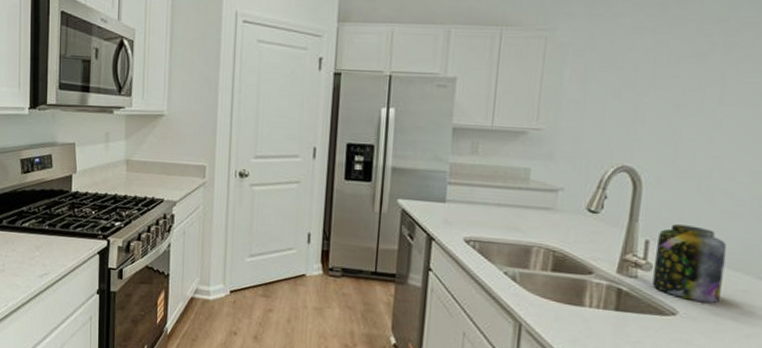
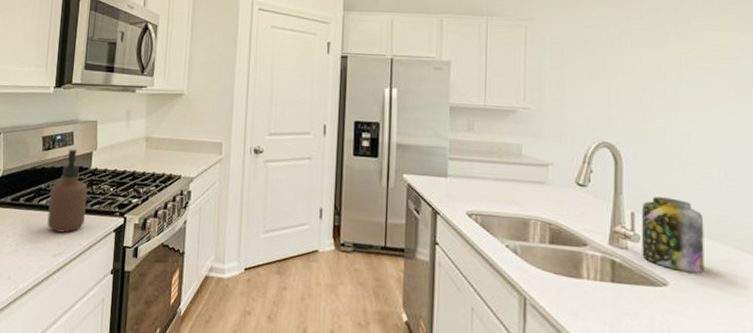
soap dispenser: none [31,172,70,255] -> present [47,149,88,233]

